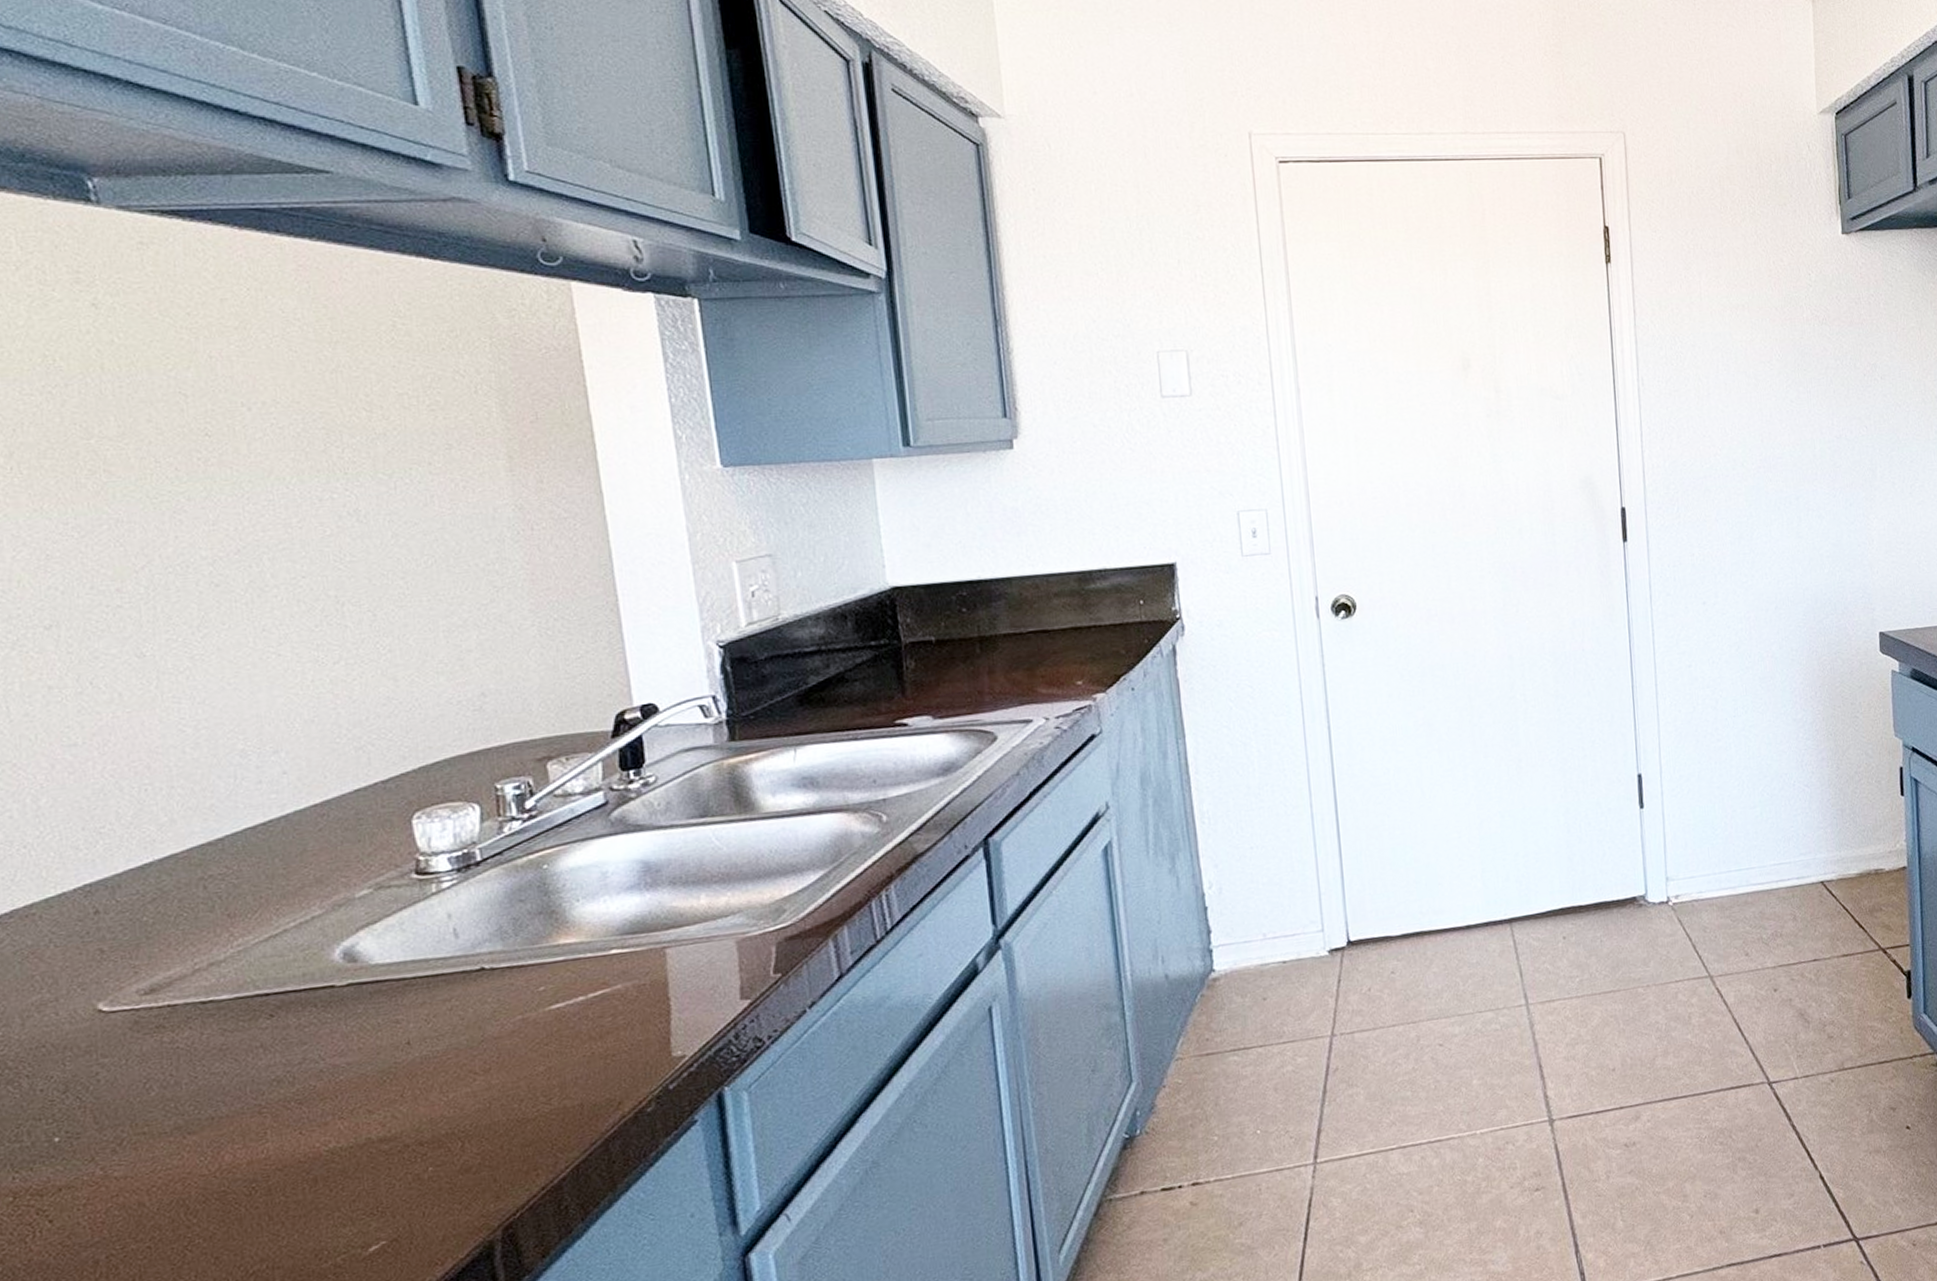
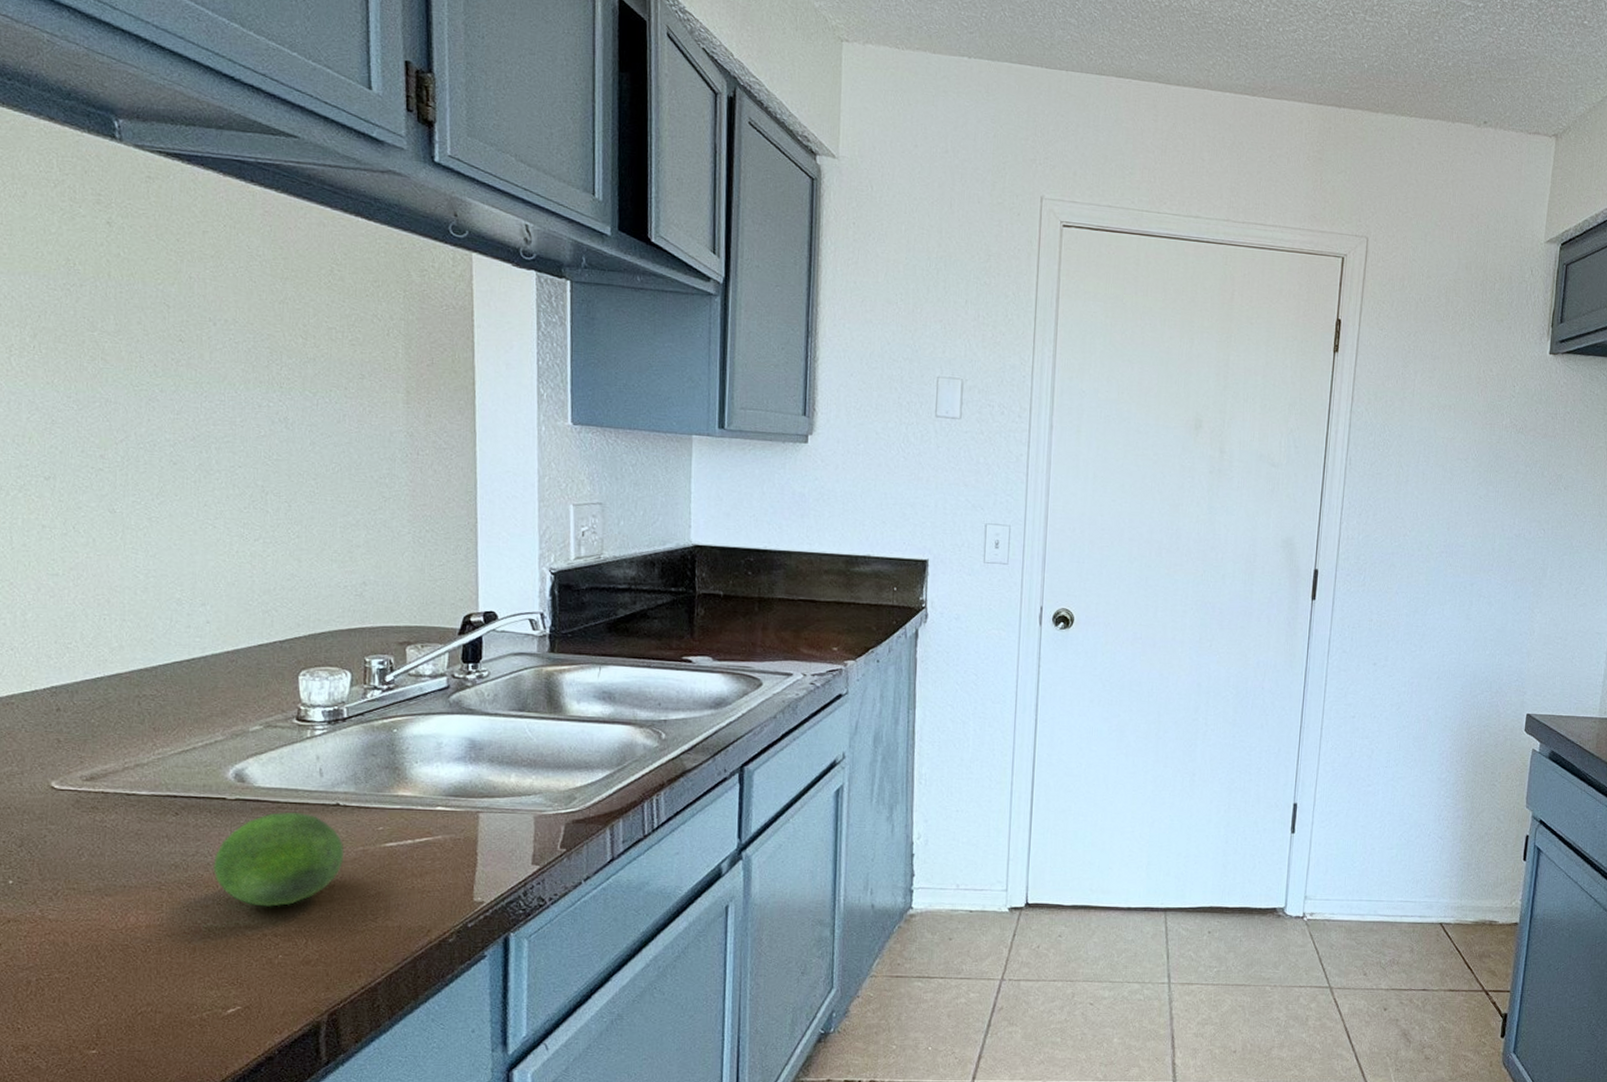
fruit: none [328,986,500,1113] -> present [213,811,345,907]

